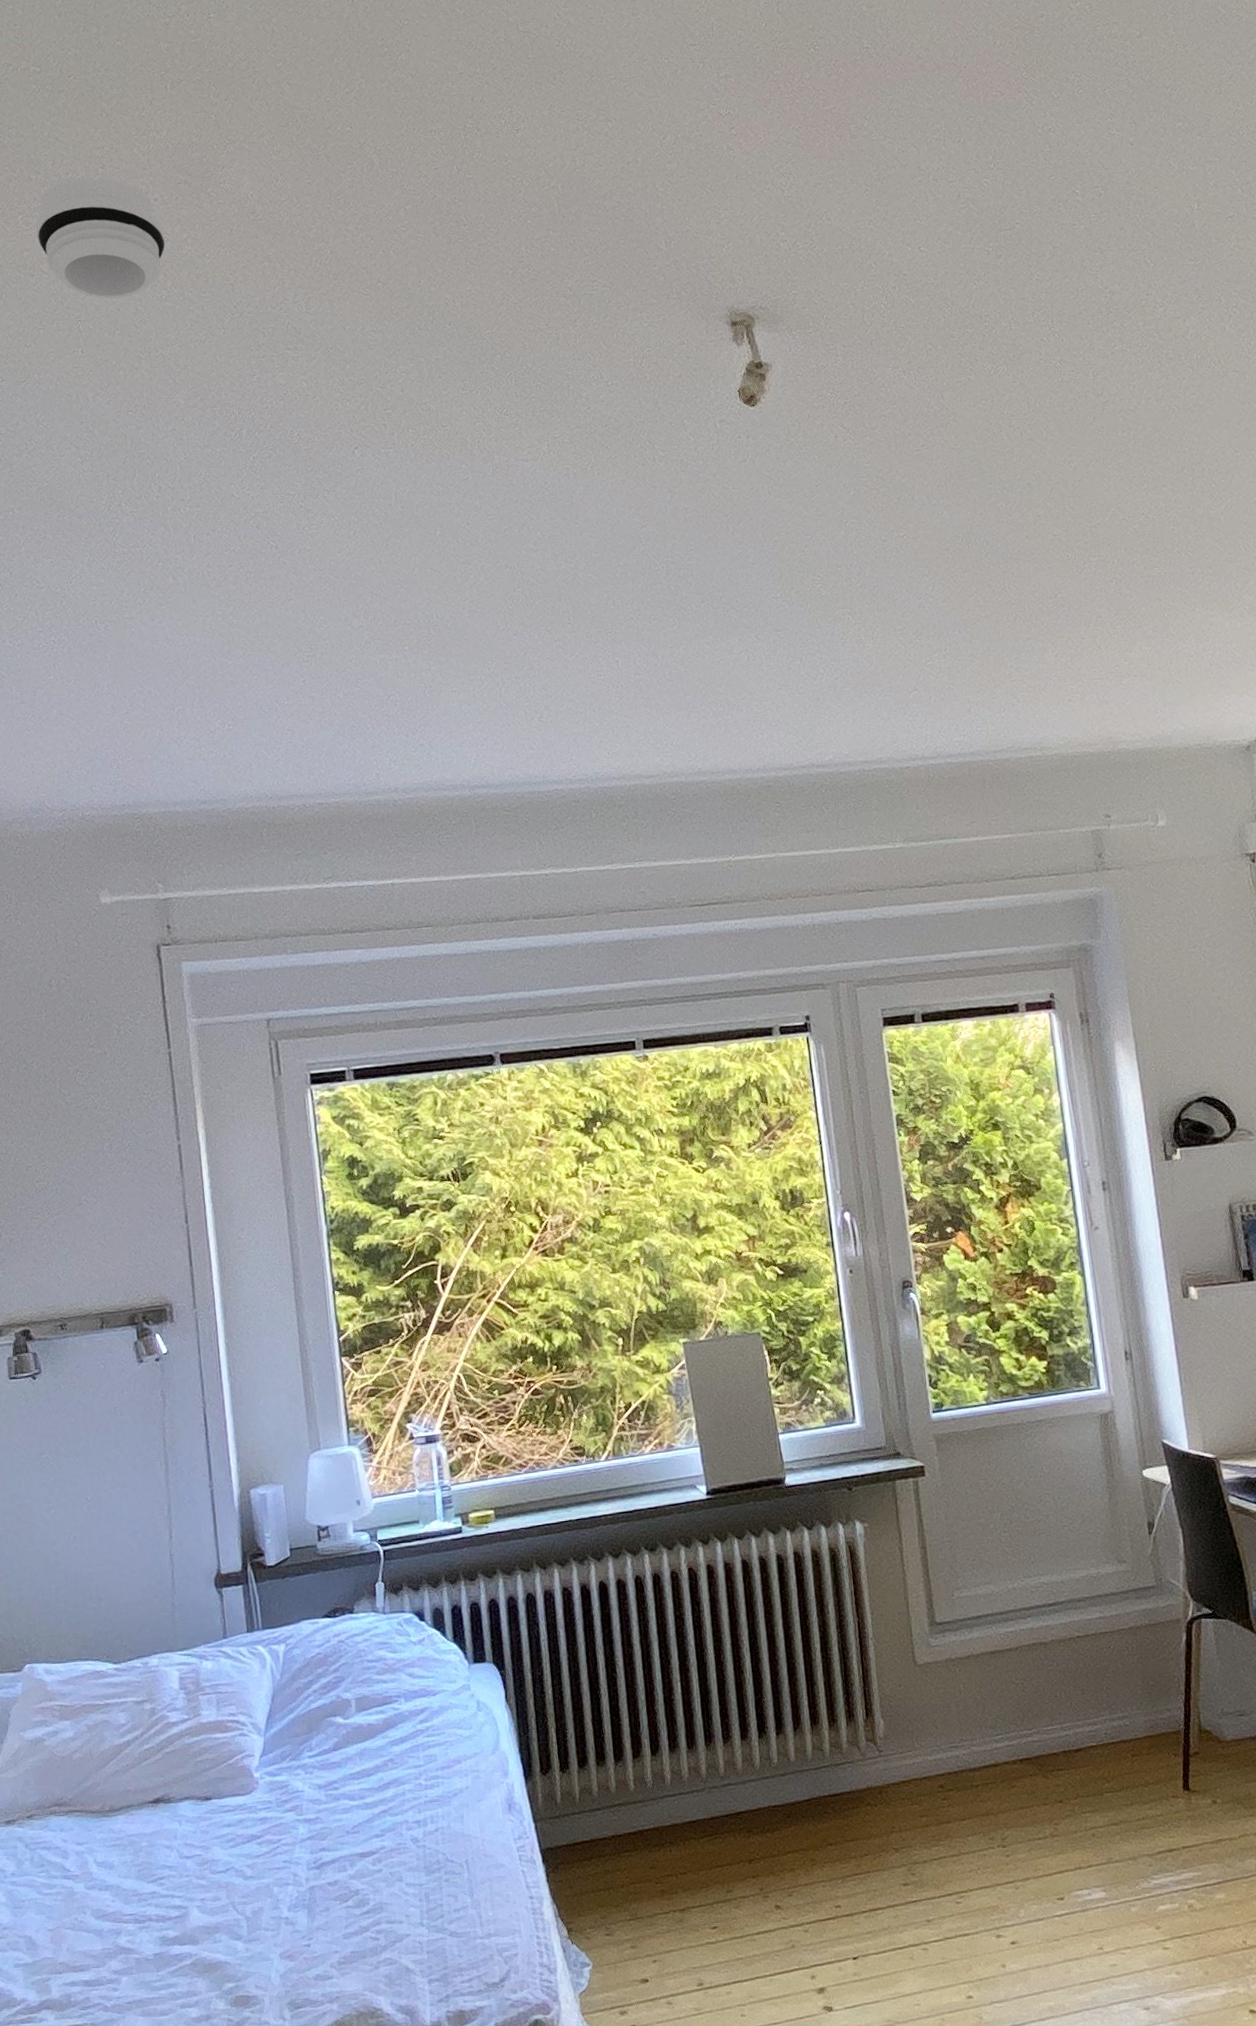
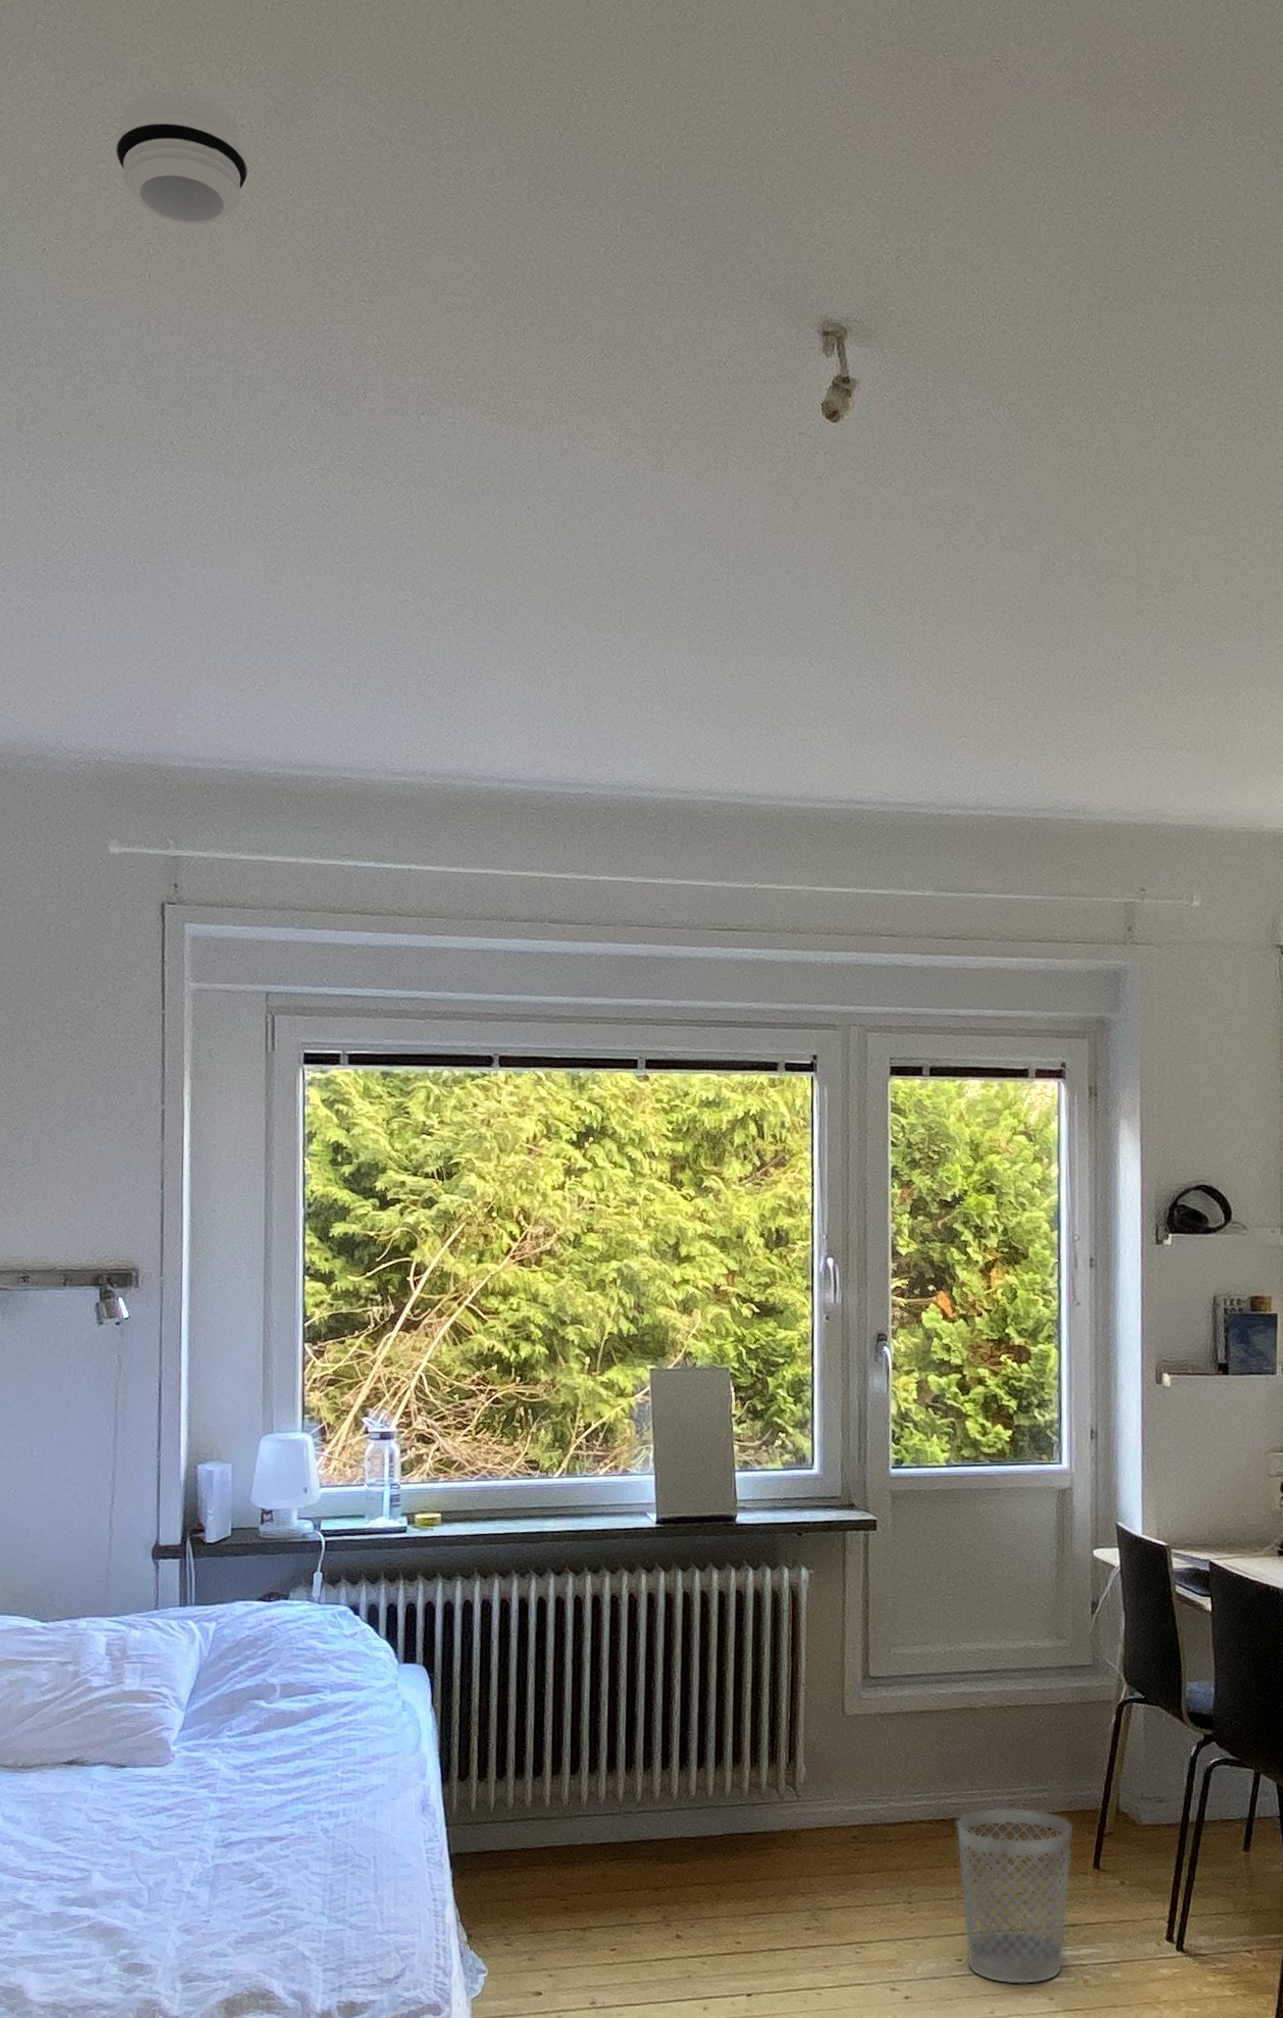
wastebasket: none [1040,1736,1167,1919] -> present [955,1807,1074,1986]

